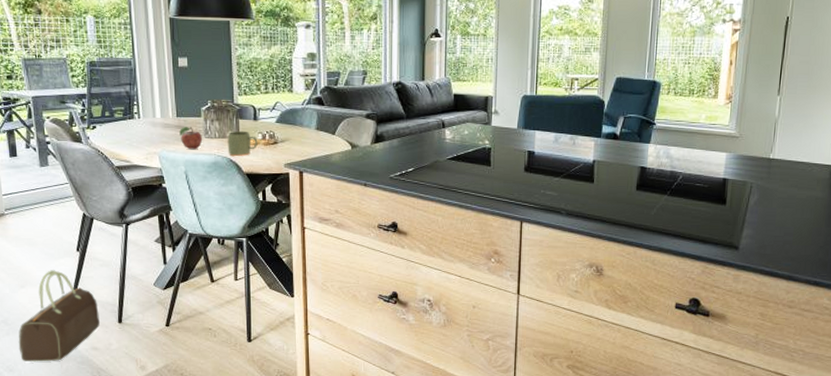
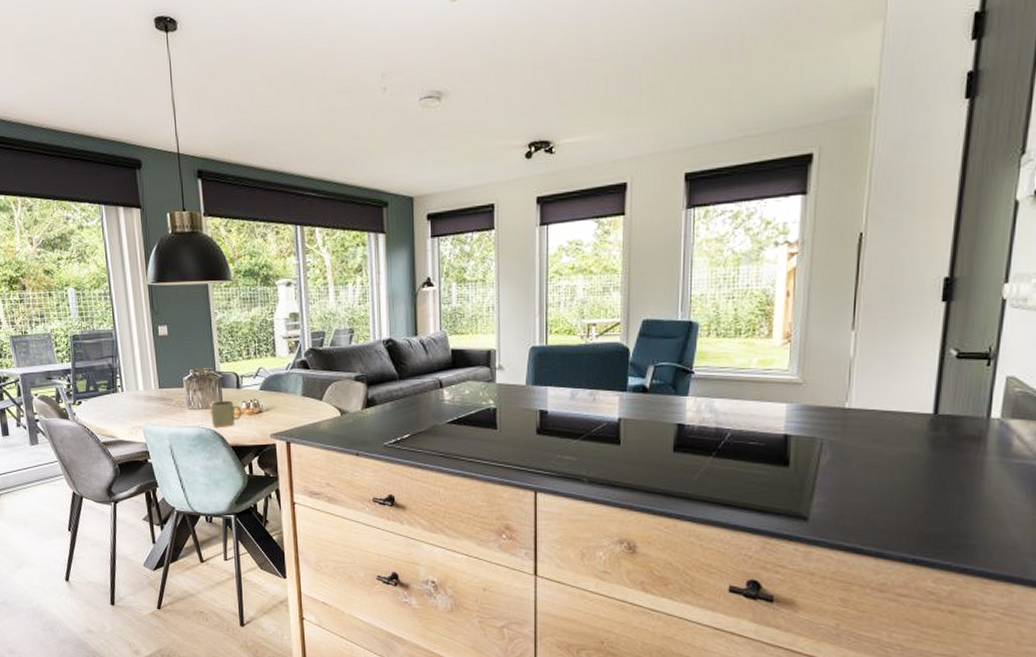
handbag: present [18,270,100,362] -> none [17,550,93,644]
fruit: present [179,127,203,149] -> none [162,398,186,421]

